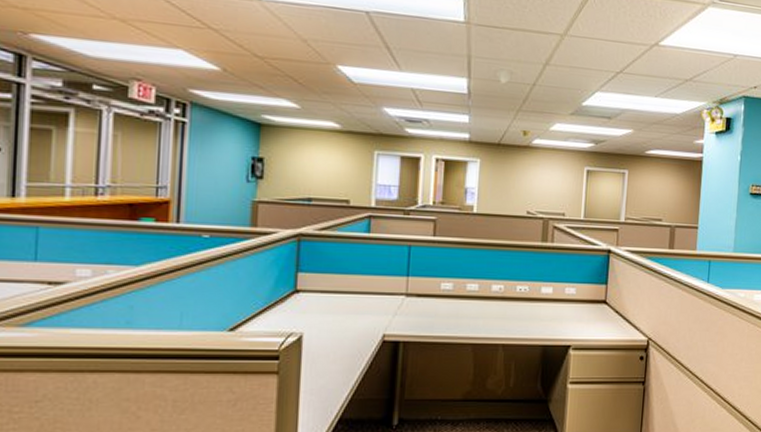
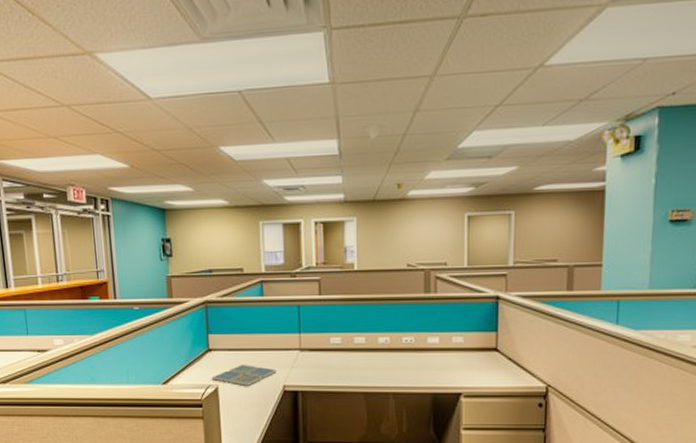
drink coaster: none [295,310,376,335] -> present [211,365,276,386]

